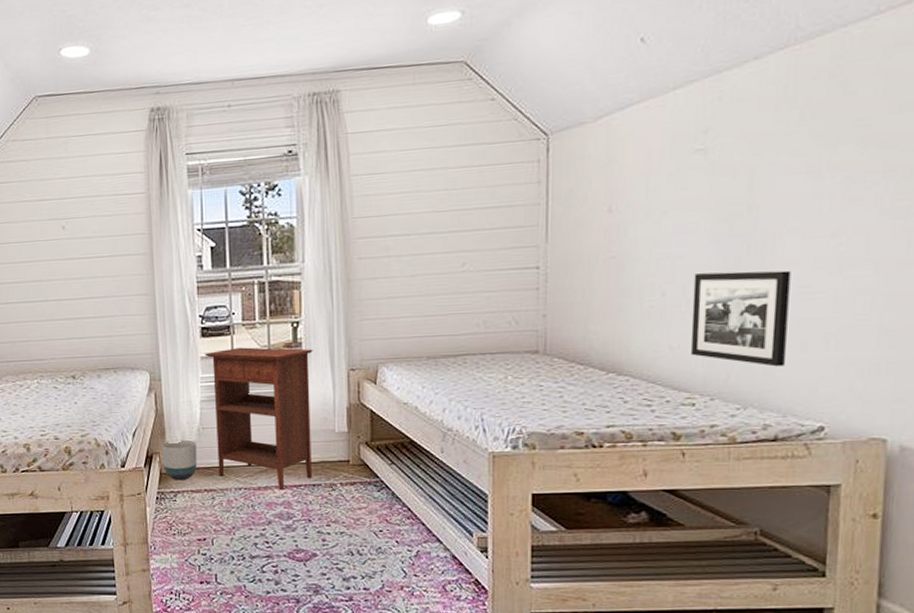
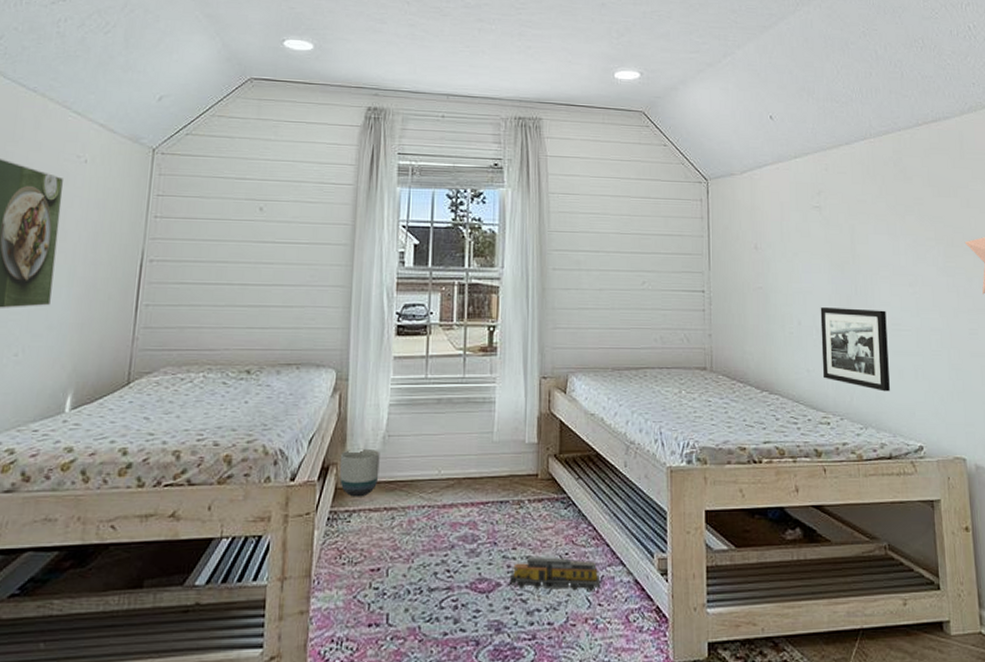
nightstand: present [204,347,313,489] -> none [398,349,508,507]
toy train: none [324,533,416,563] -> present [509,557,601,591]

